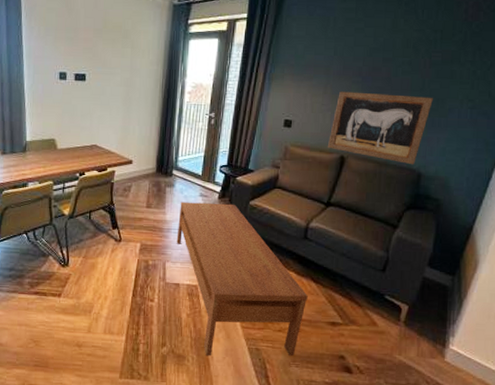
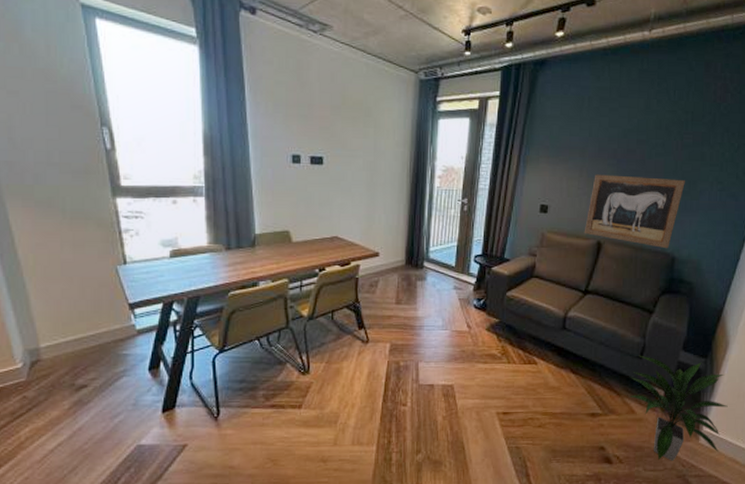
coffee table: present [176,202,308,356] -> none [429,296,567,460]
indoor plant: none [370,268,477,377] -> present [628,355,728,461]

